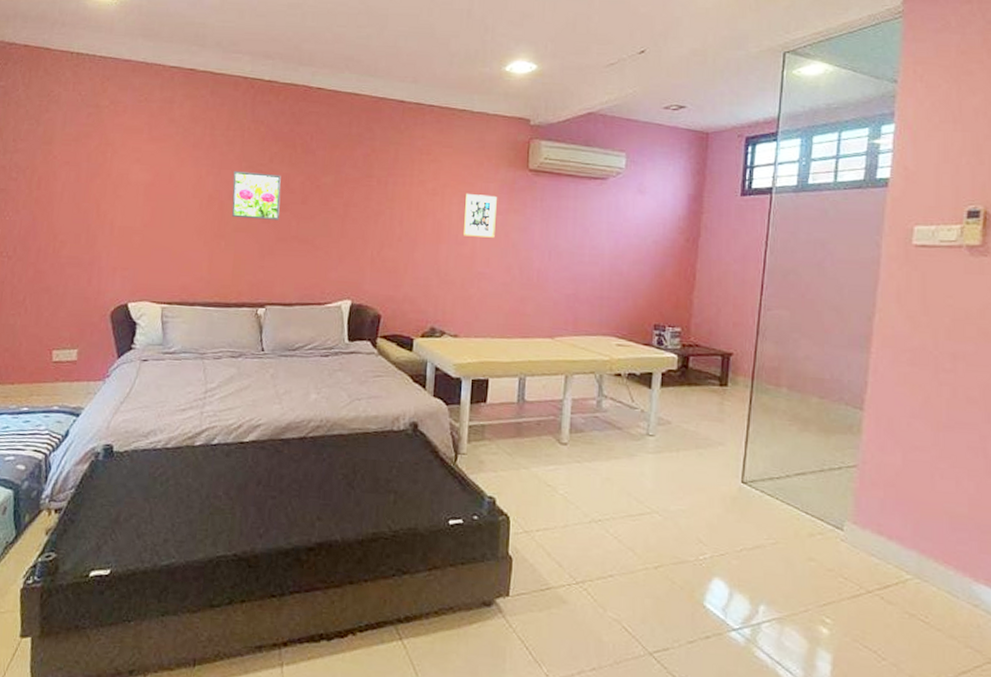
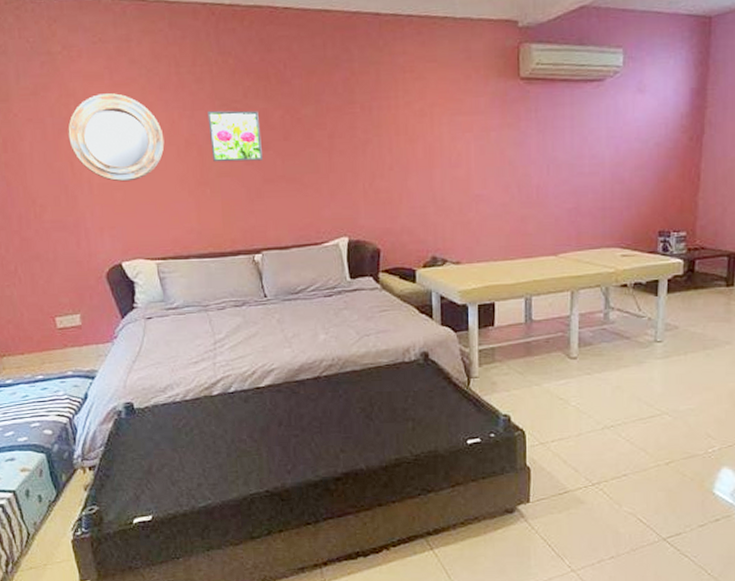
home mirror: none [99,146,189,228] -> present [68,93,165,182]
picture frame: present [462,194,497,238] -> none [454,110,490,158]

